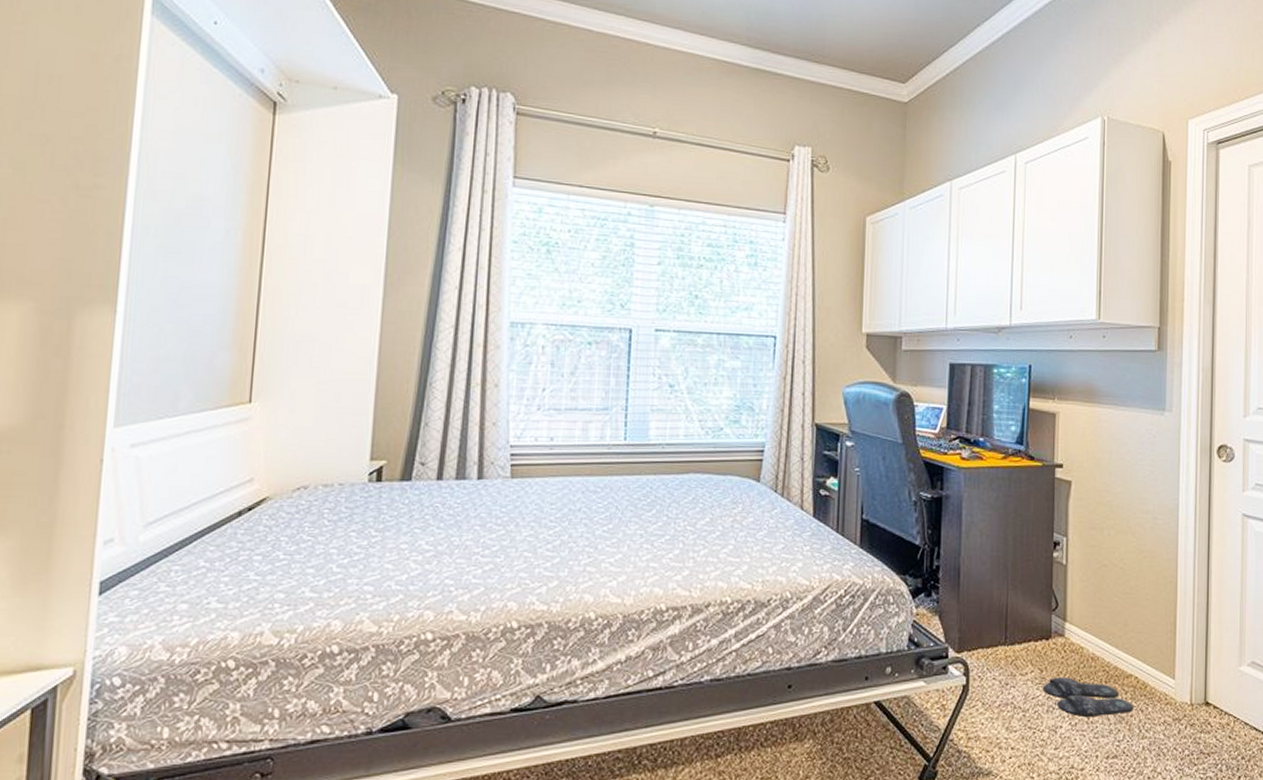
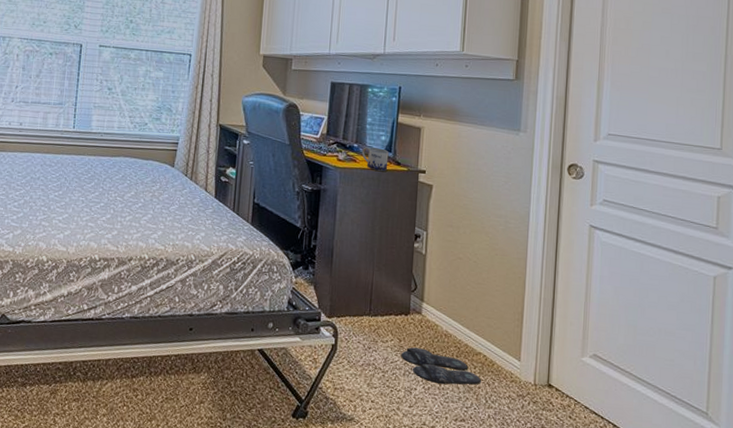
mug: none [988,440,1020,468] -> present [361,147,389,171]

